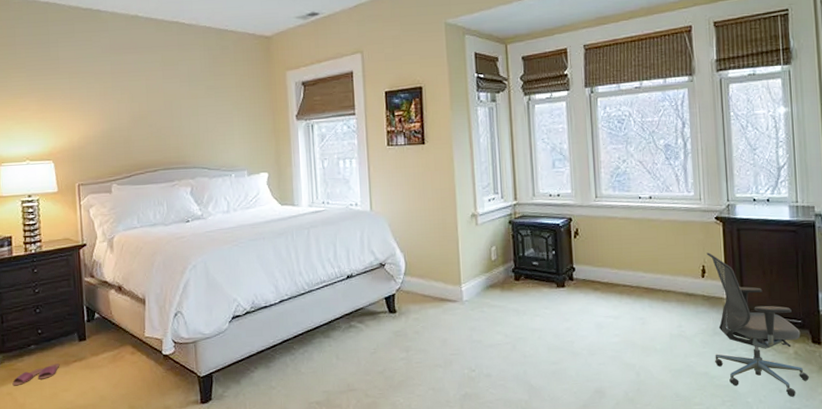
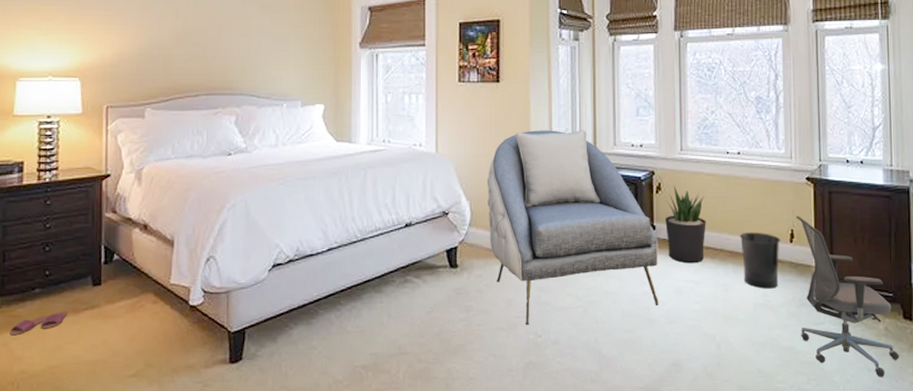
armchair: none [418,183,581,362] -> present [486,130,659,326]
planter: none [583,230,623,301] -> present [665,185,706,264]
waste bin: none [653,269,693,321] -> present [739,232,781,289]

